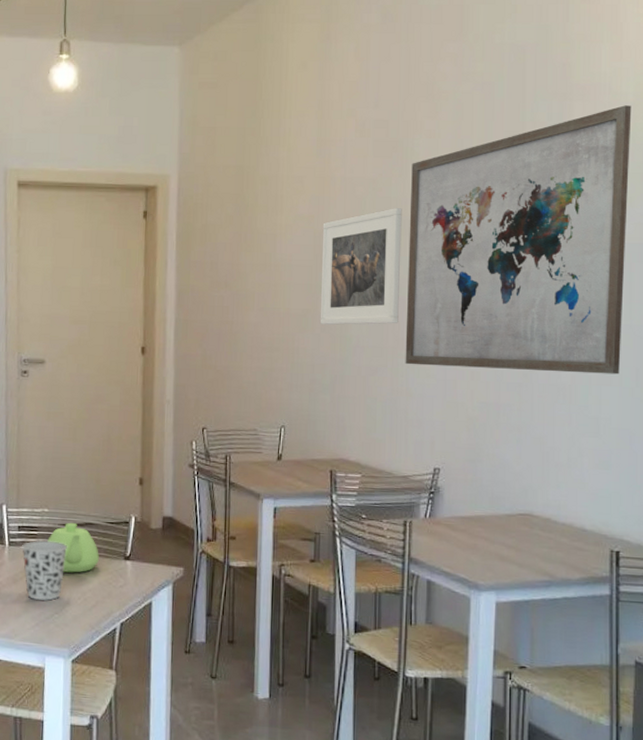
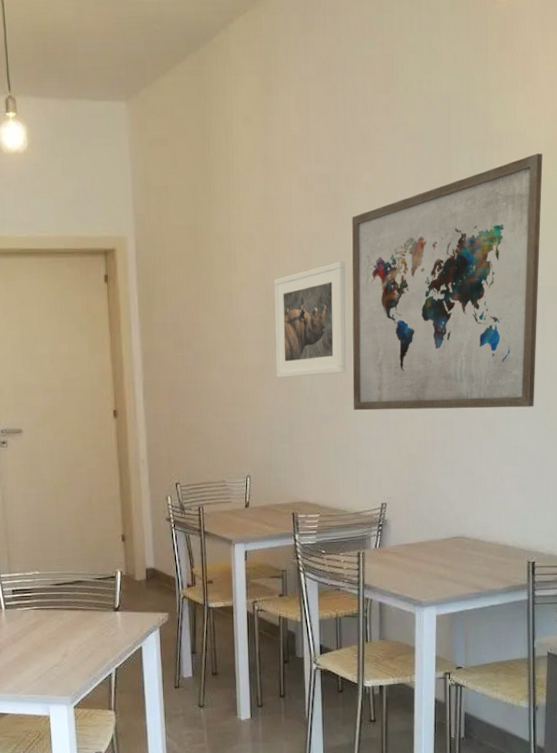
cup: present [22,541,68,601] -> none [18,601,61,656]
teapot: present [48,522,99,573] -> none [41,582,91,628]

